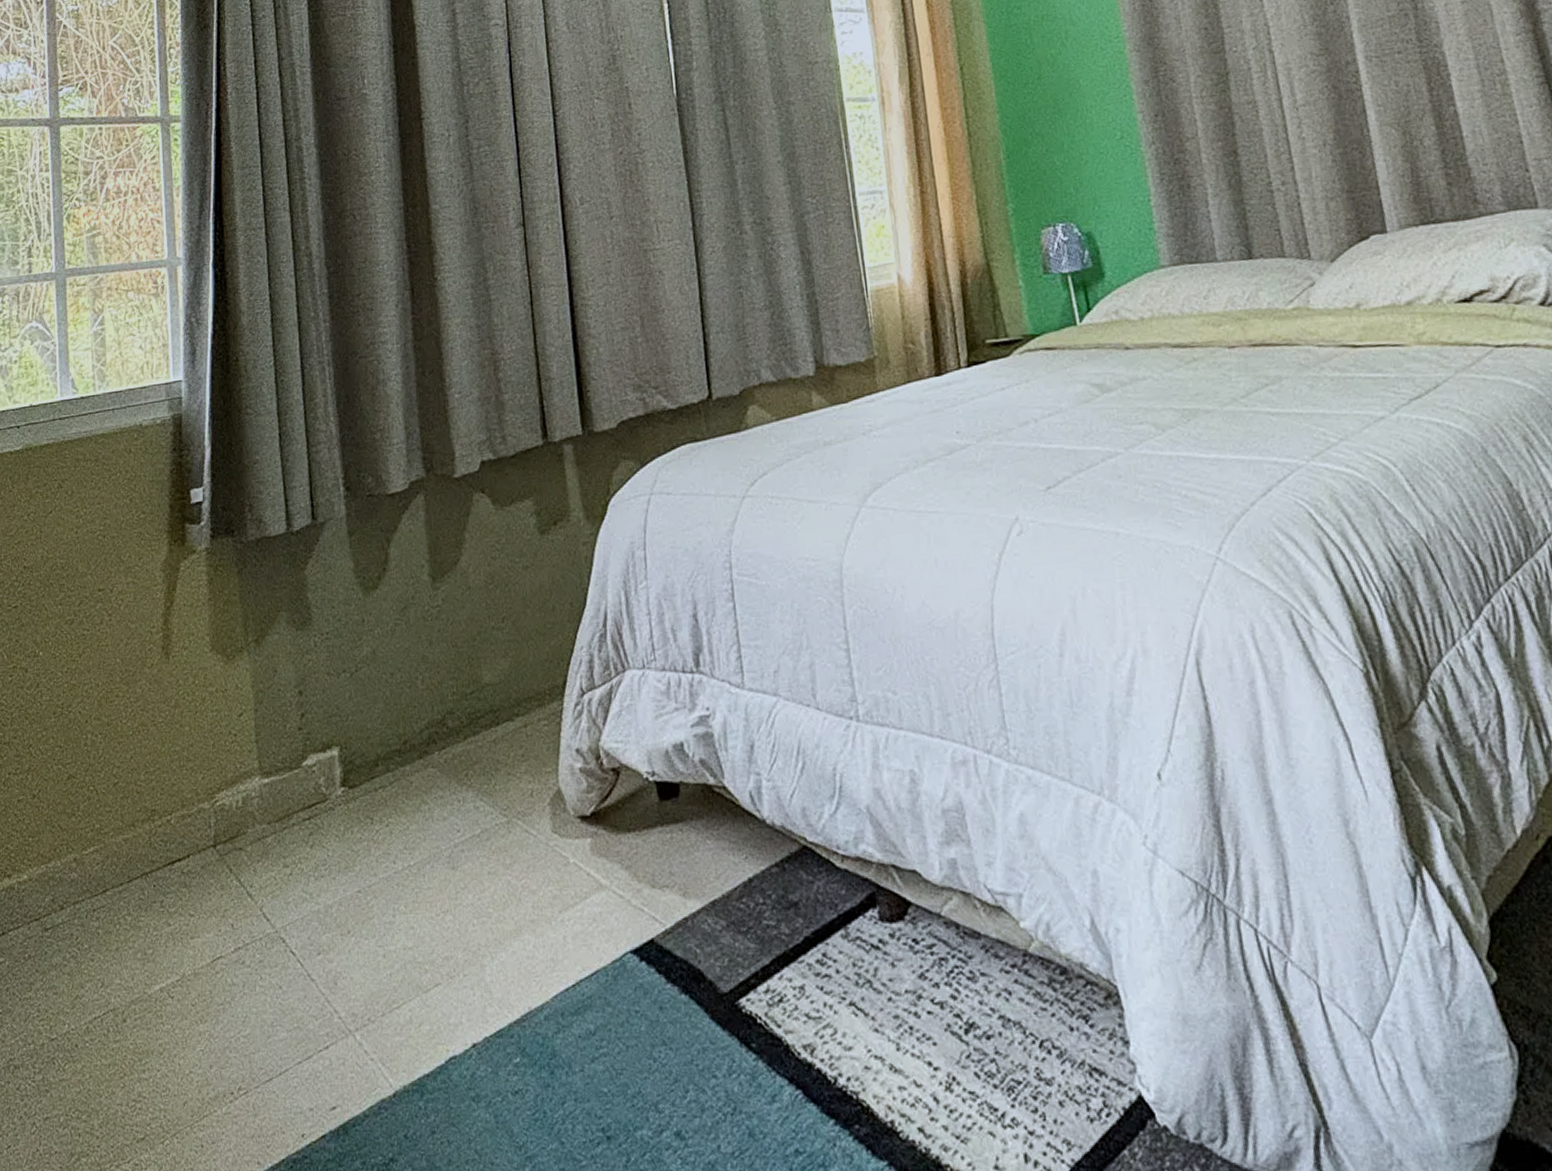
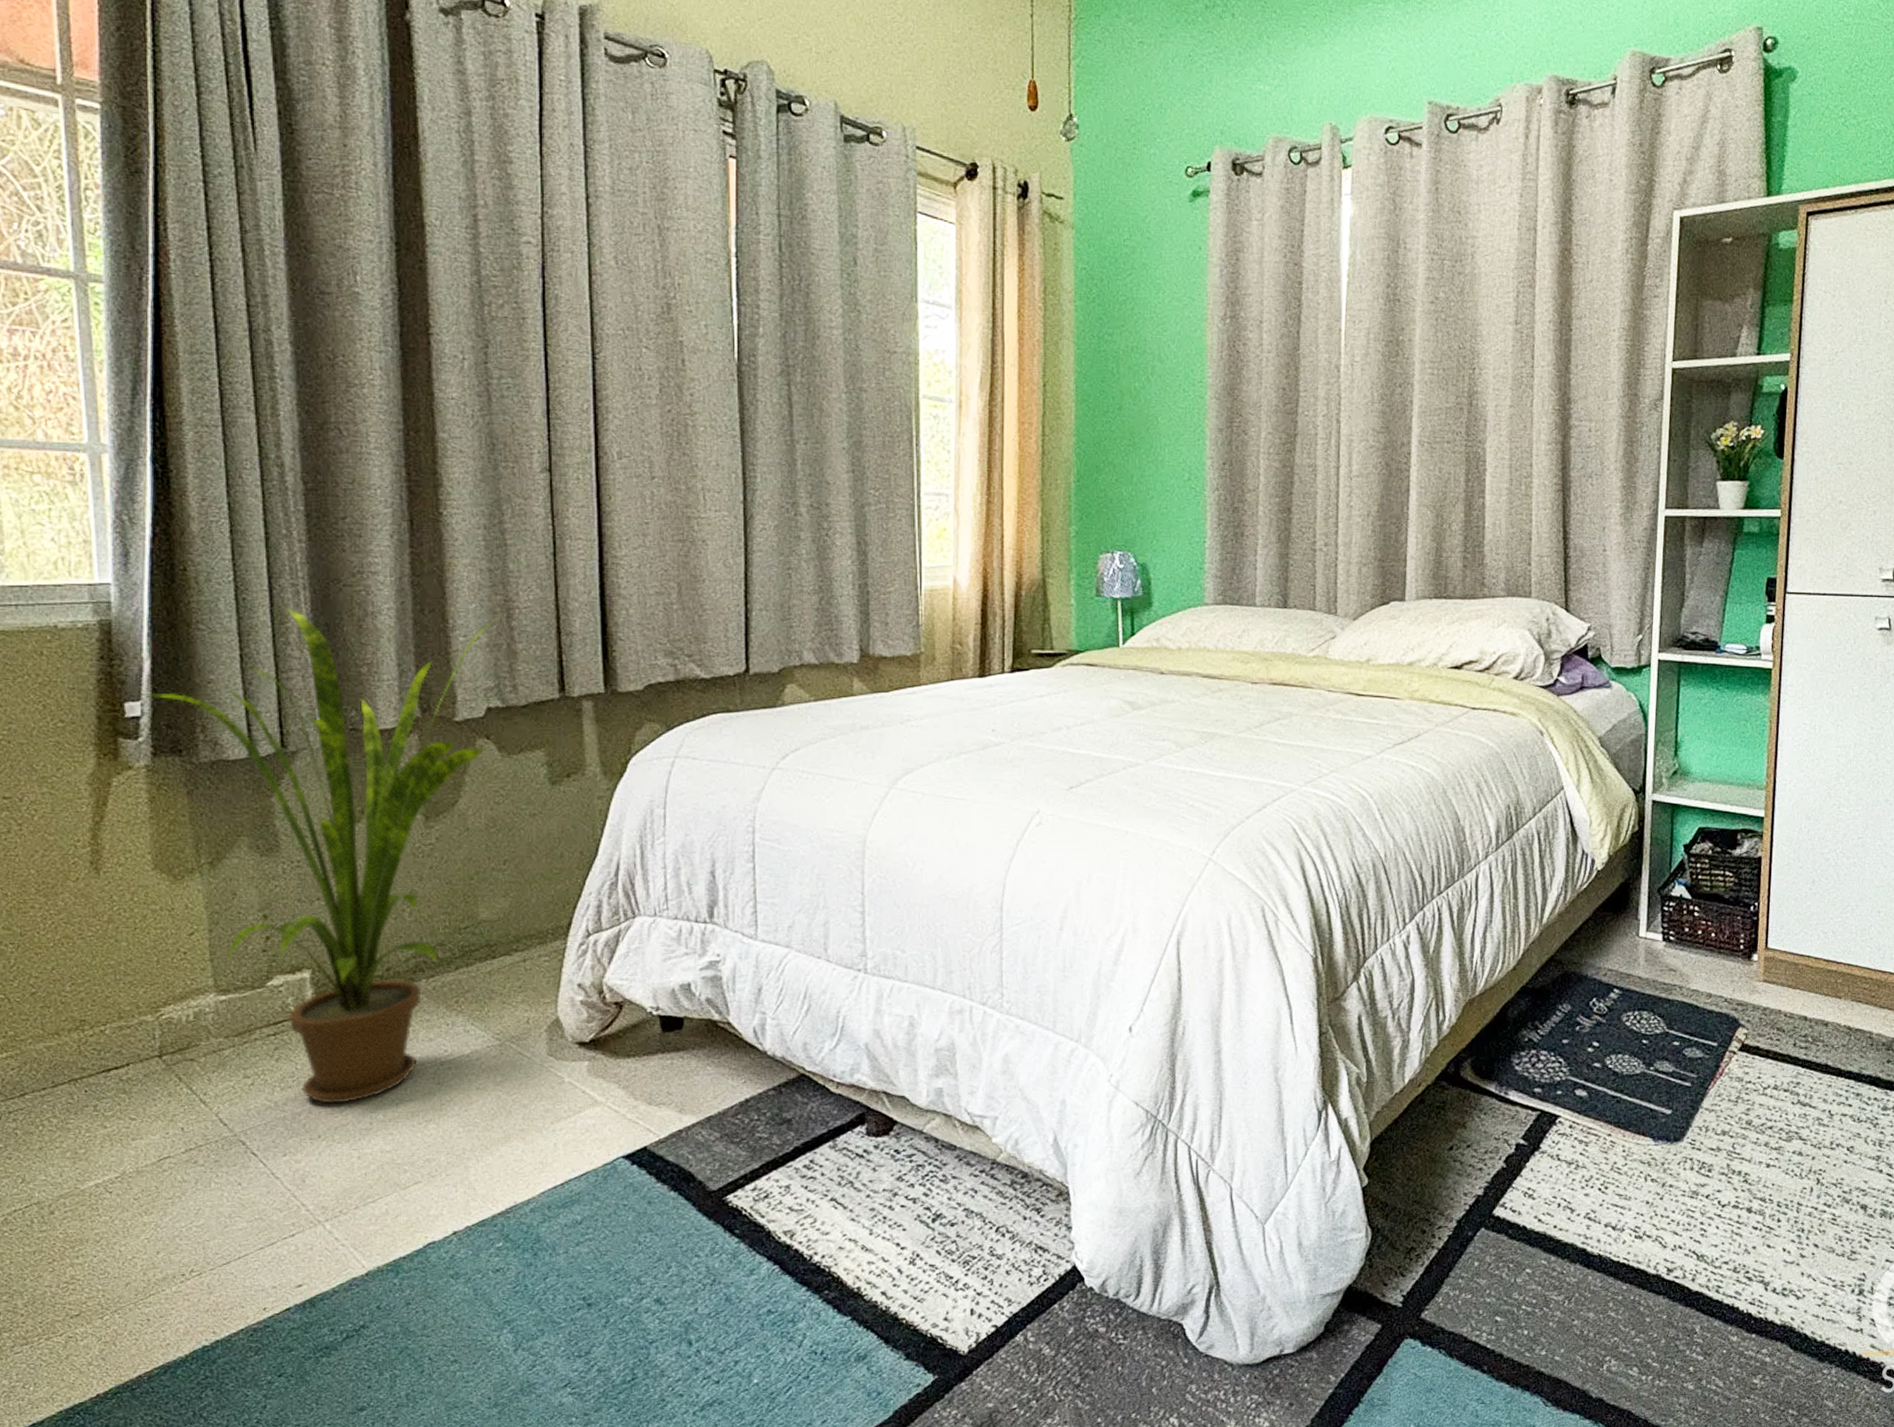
house plant: none [200,373,487,894] -> present [137,607,498,1104]

